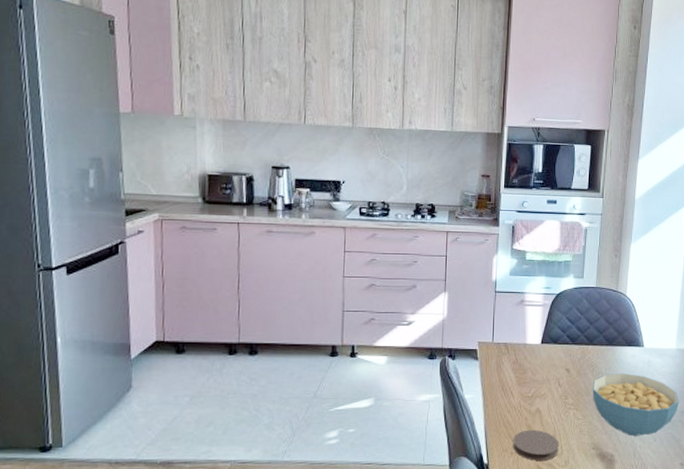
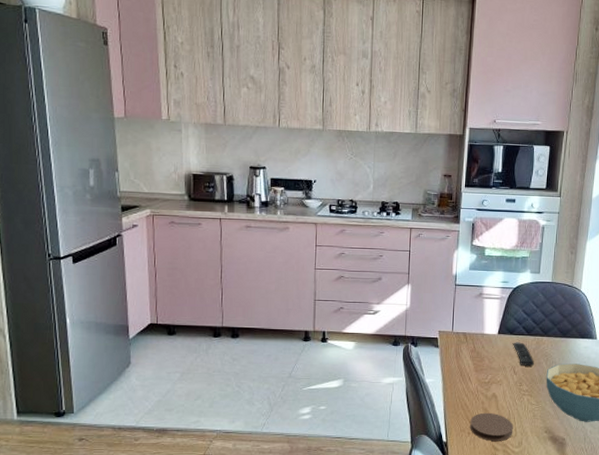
remote control: none [556,352,580,378] -> present [512,342,535,366]

